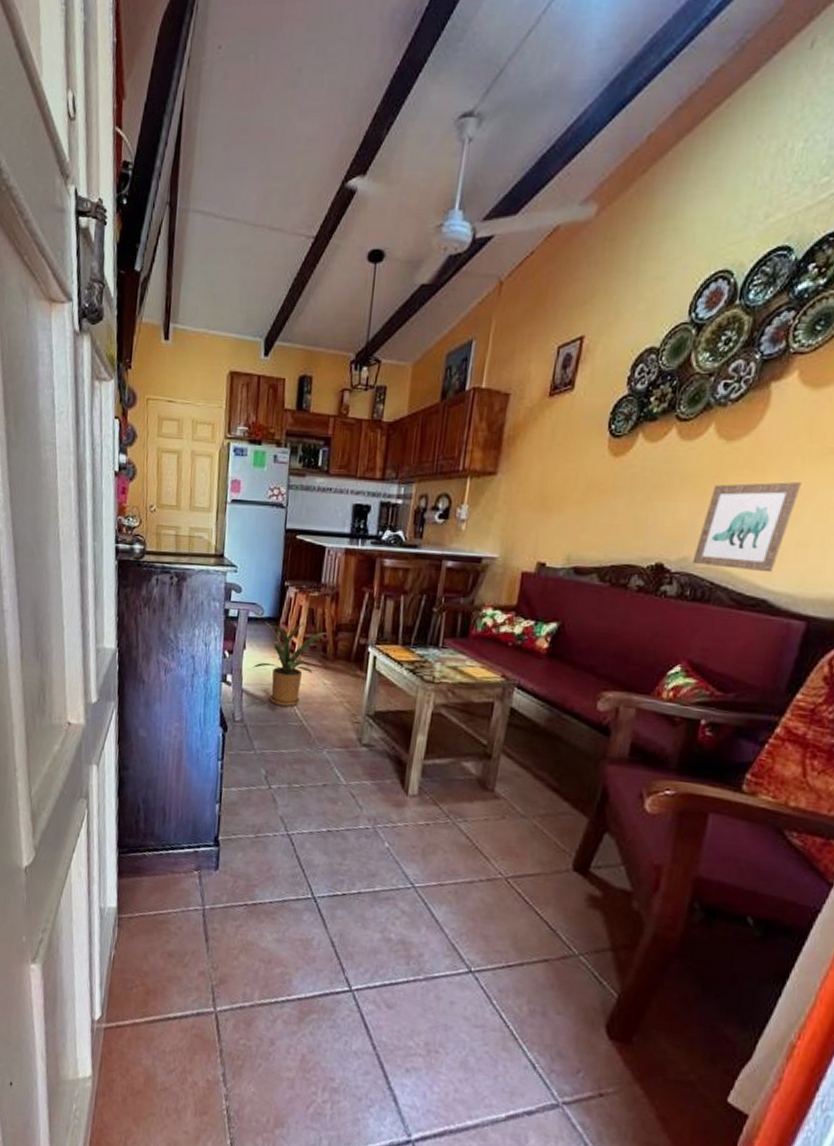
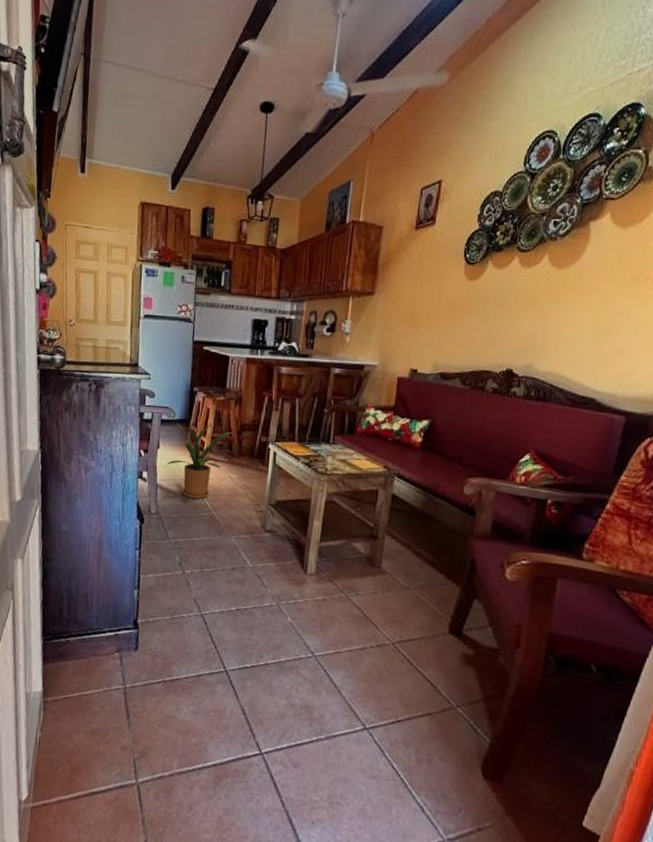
wall art: present [692,482,801,573] -> none [535,302,617,377]

